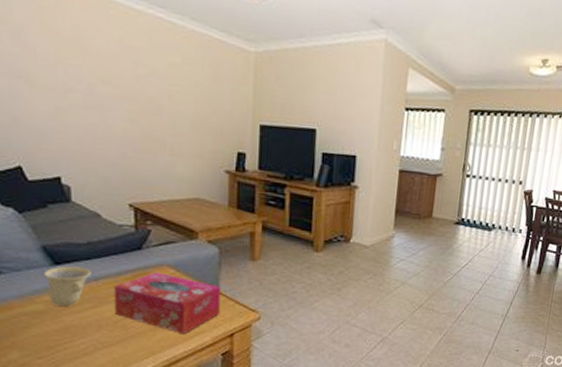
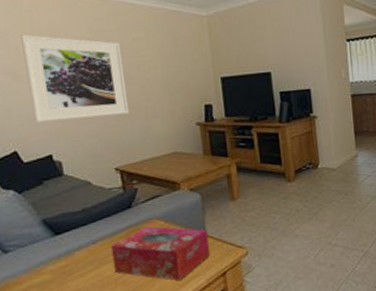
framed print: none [40,34,153,147] -> present [21,34,130,122]
cup: present [44,266,91,307] -> none [46,233,89,274]

